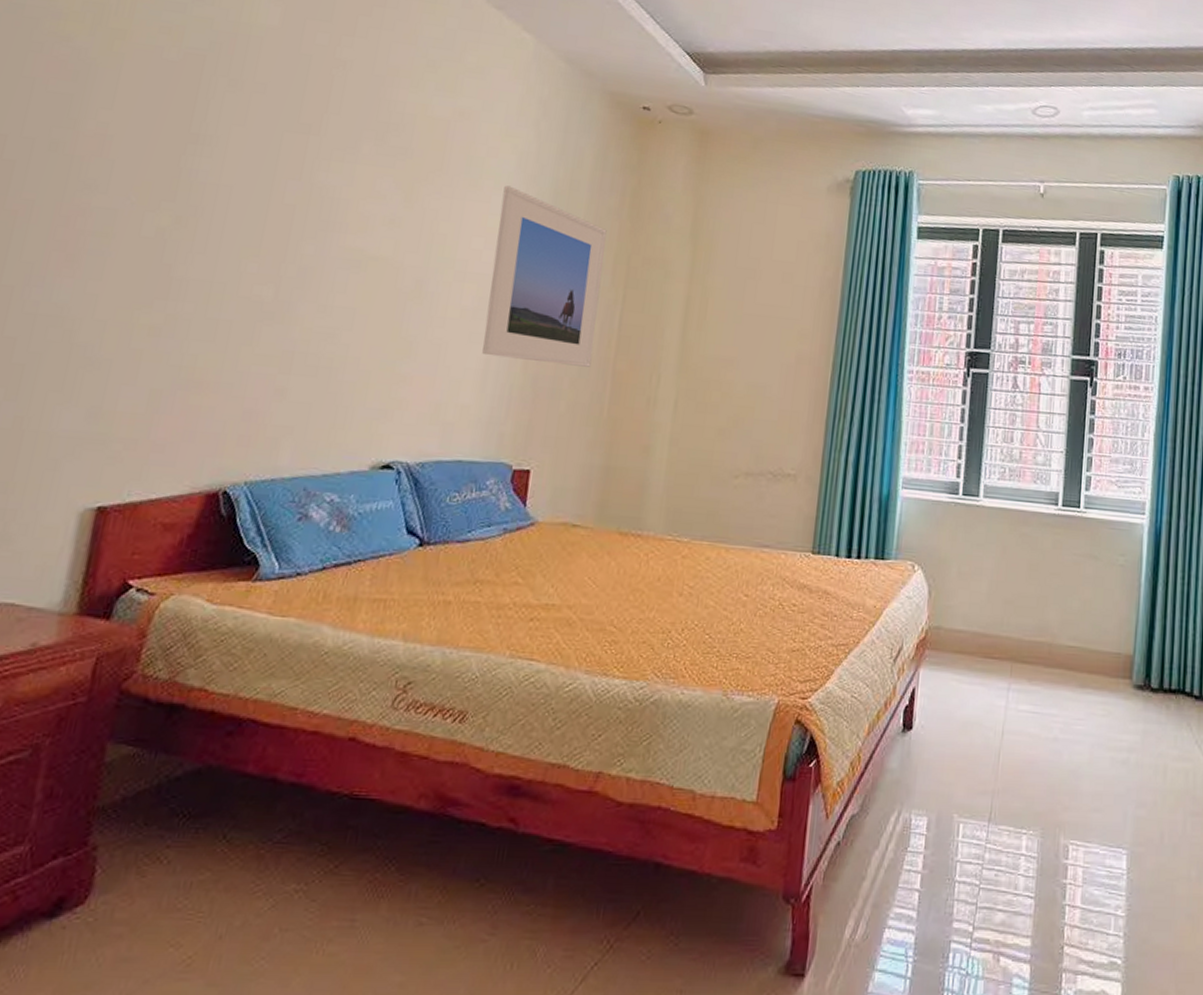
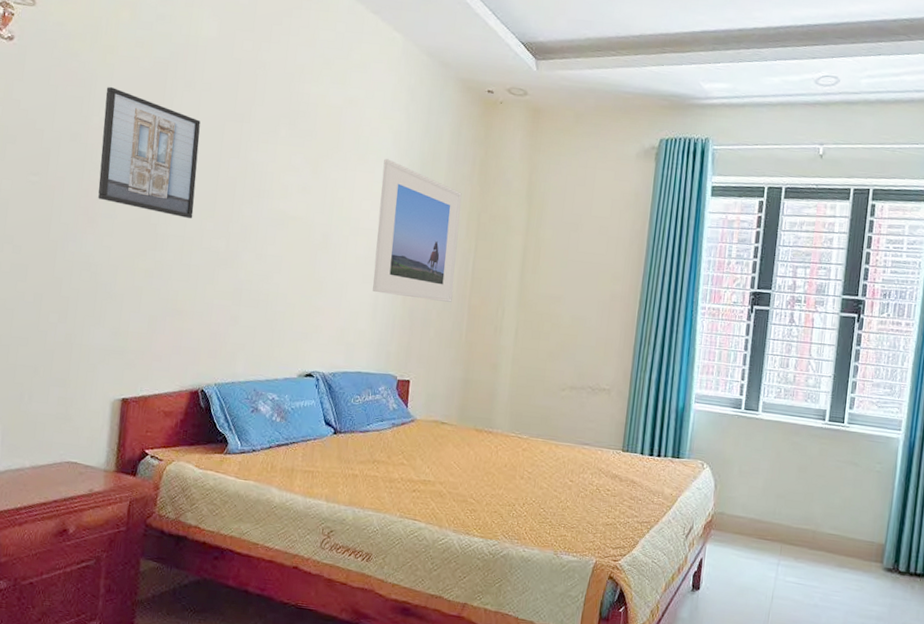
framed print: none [84,82,248,258] -> present [98,87,201,219]

